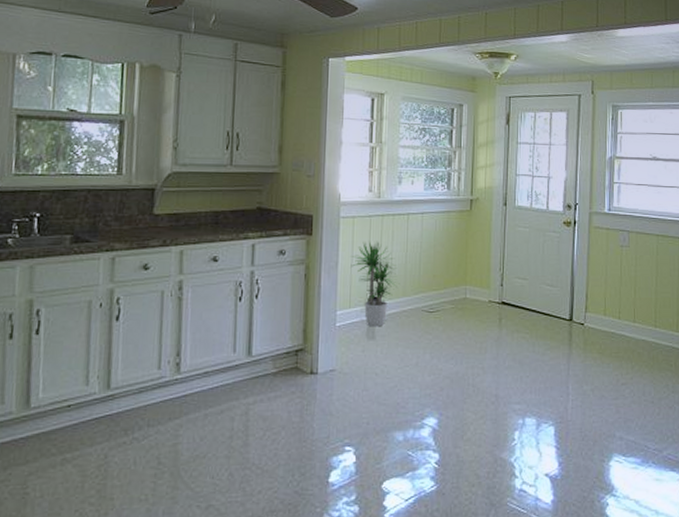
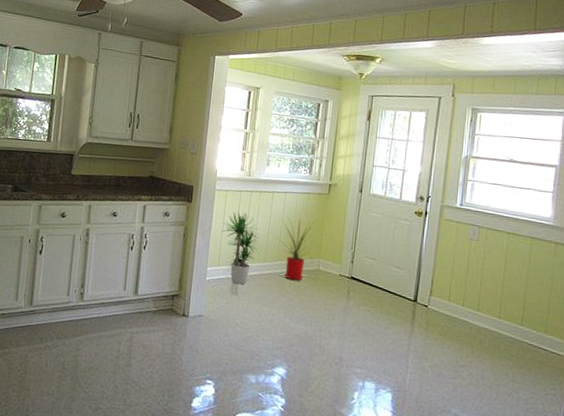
house plant: none [415,238,465,314] -> present [276,215,320,281]

